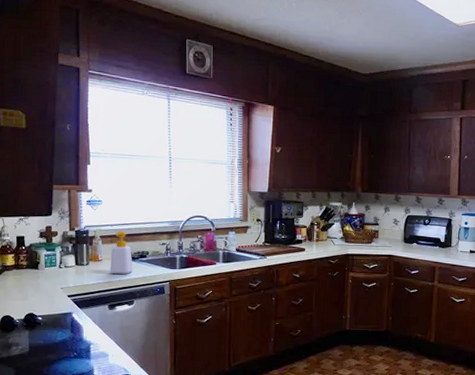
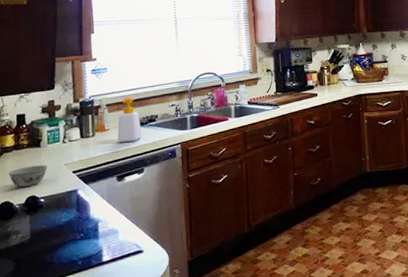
bowl: none [8,285,45,305] -> present [7,164,47,188]

